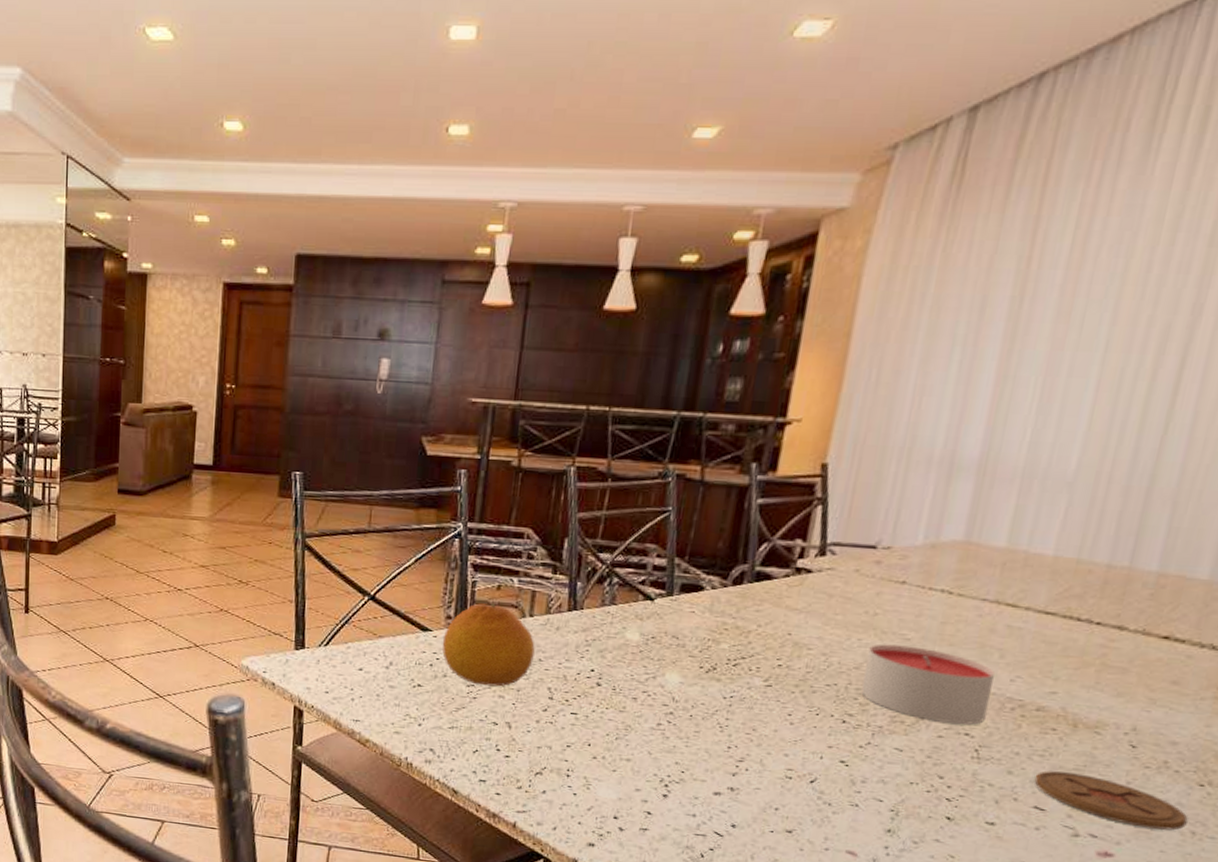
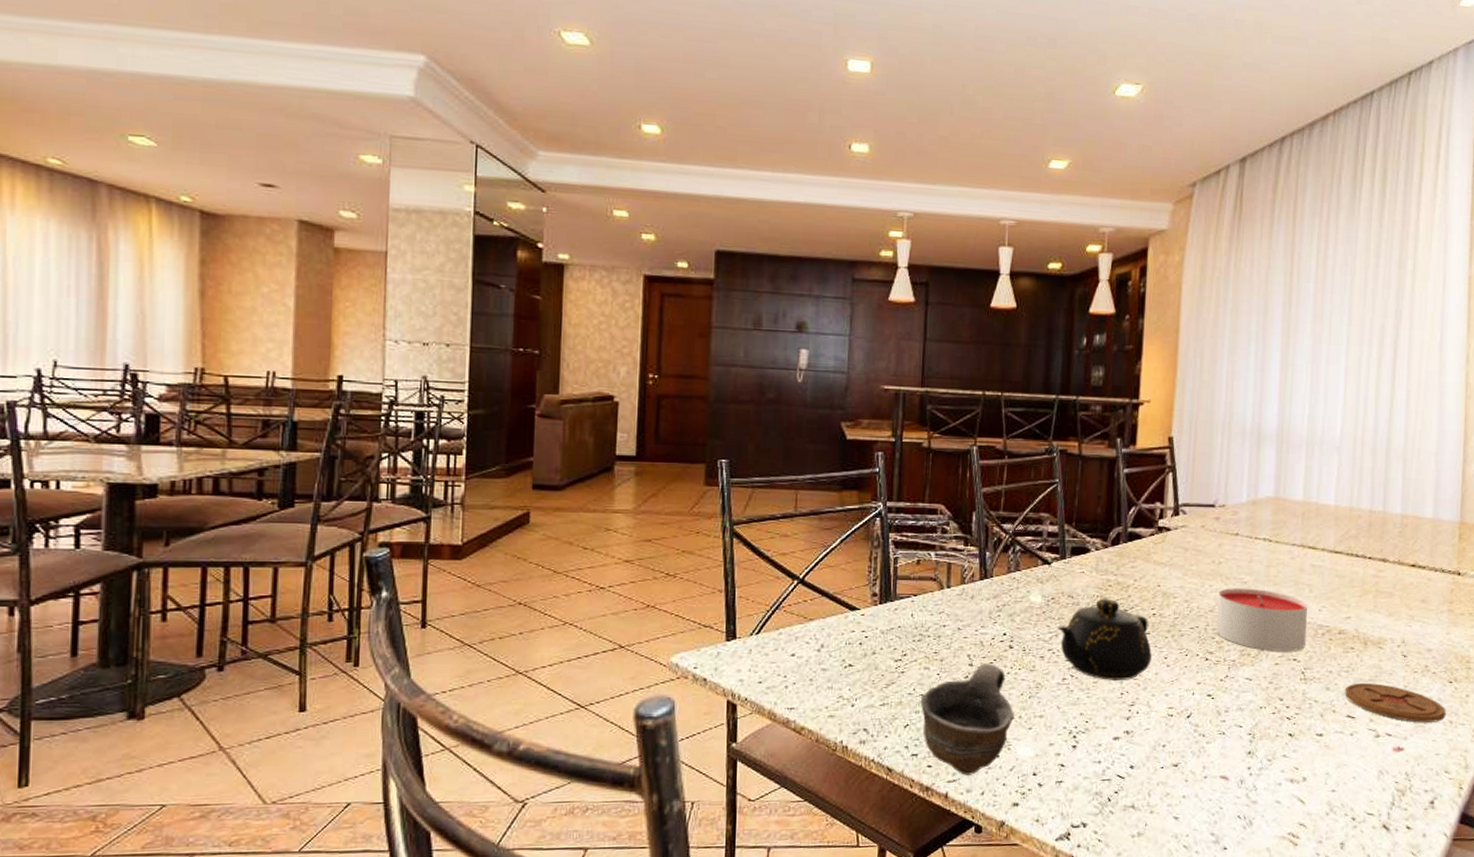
fruit: present [442,603,535,687] -> none [869,577,954,659]
cup: none [491,698,597,809] -> present [920,664,1014,775]
teapot: none [655,642,772,734] -> present [1057,598,1152,680]

